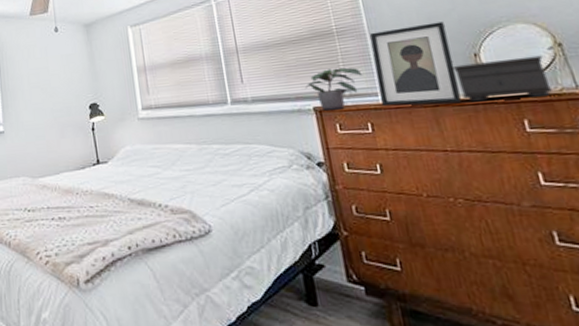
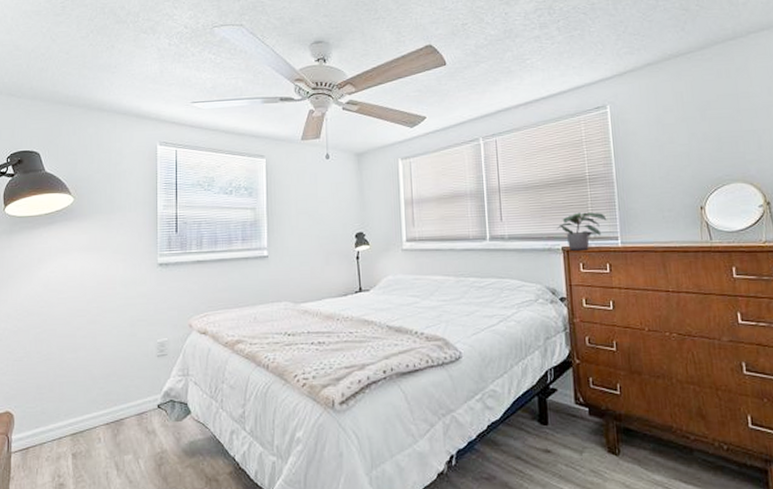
picture frame: present [370,21,462,107] -> none [617,176,685,250]
jewelry box: present [453,55,552,102] -> none [682,211,757,250]

